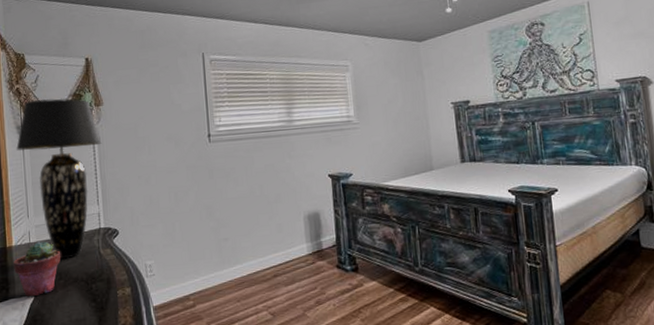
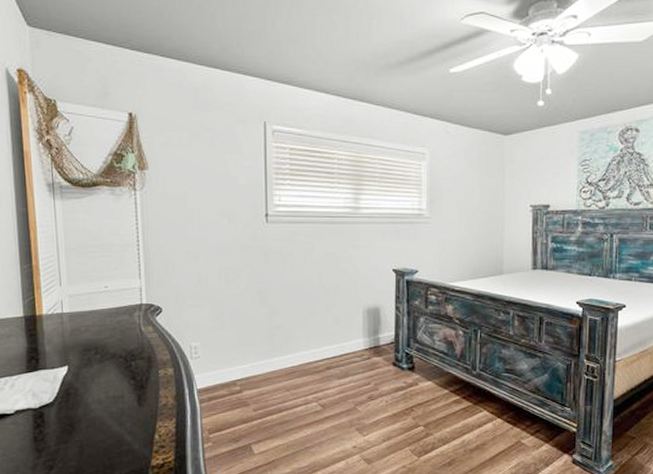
potted succulent: present [13,241,61,296] -> none [43,313,98,368]
table lamp: present [16,98,102,260] -> none [47,155,146,333]

